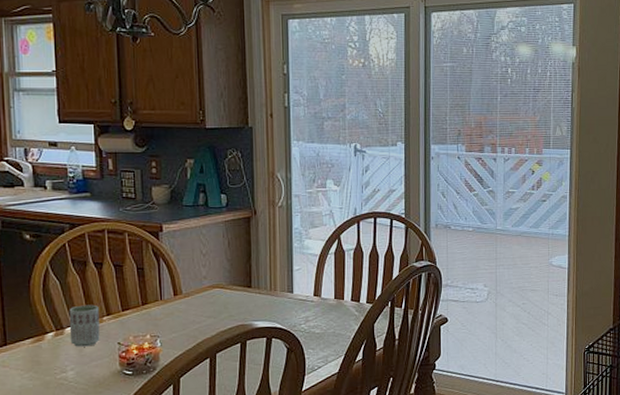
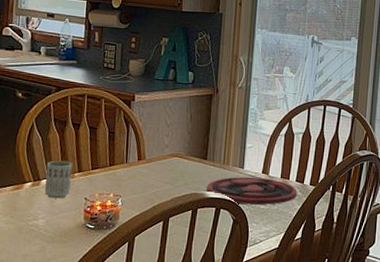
plate: none [253,301,353,331] -> present [206,177,297,205]

